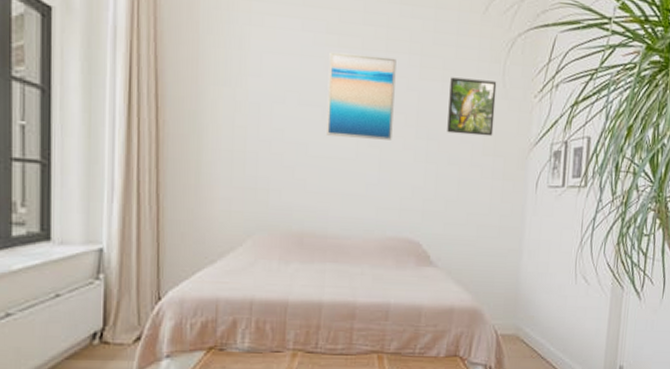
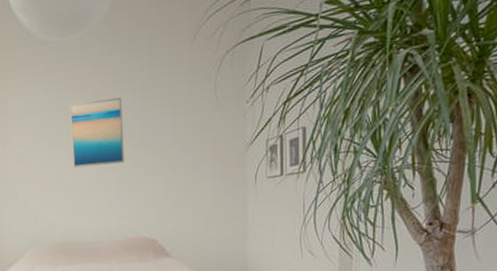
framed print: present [447,77,497,137] -> none [168,97,211,148]

